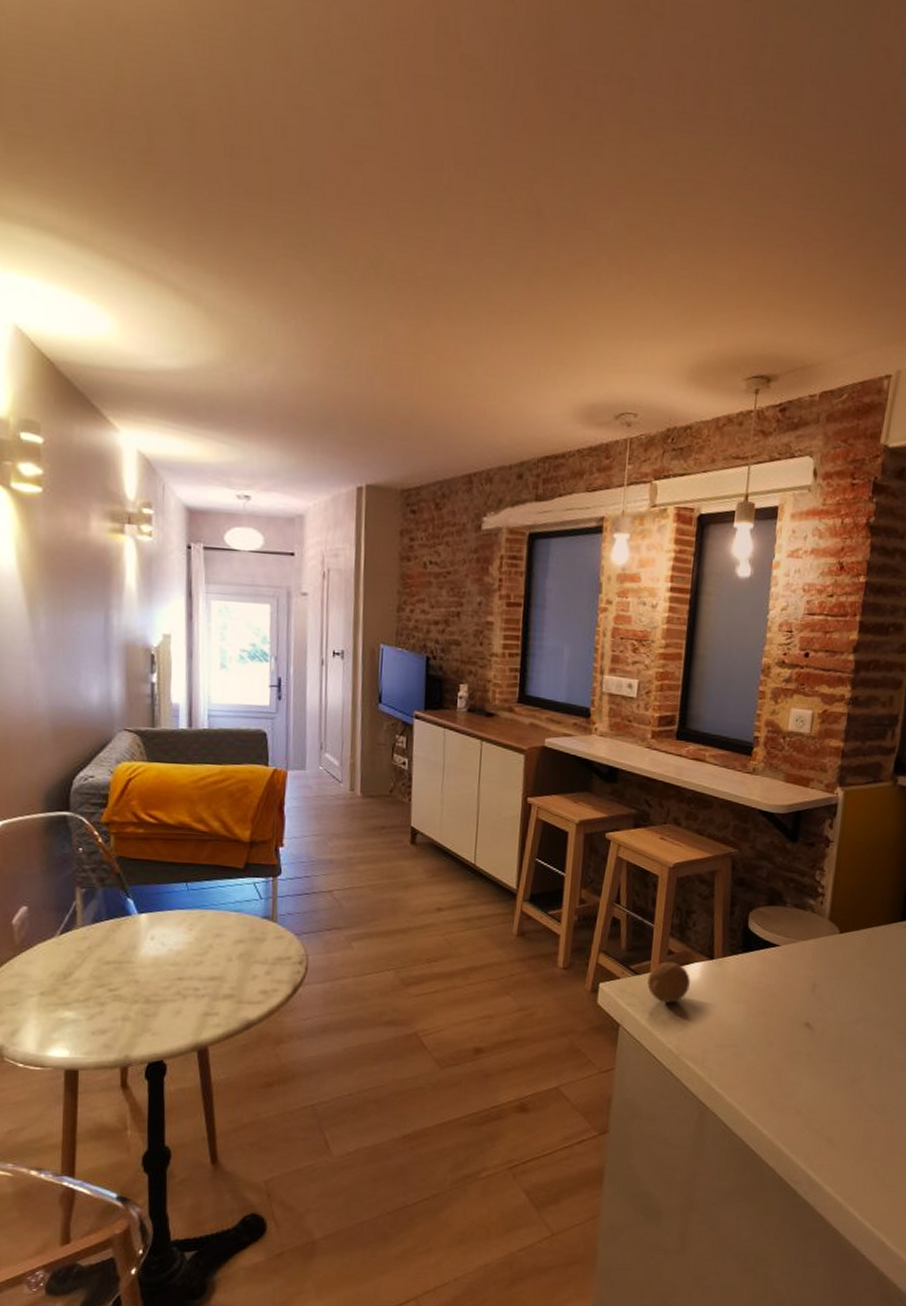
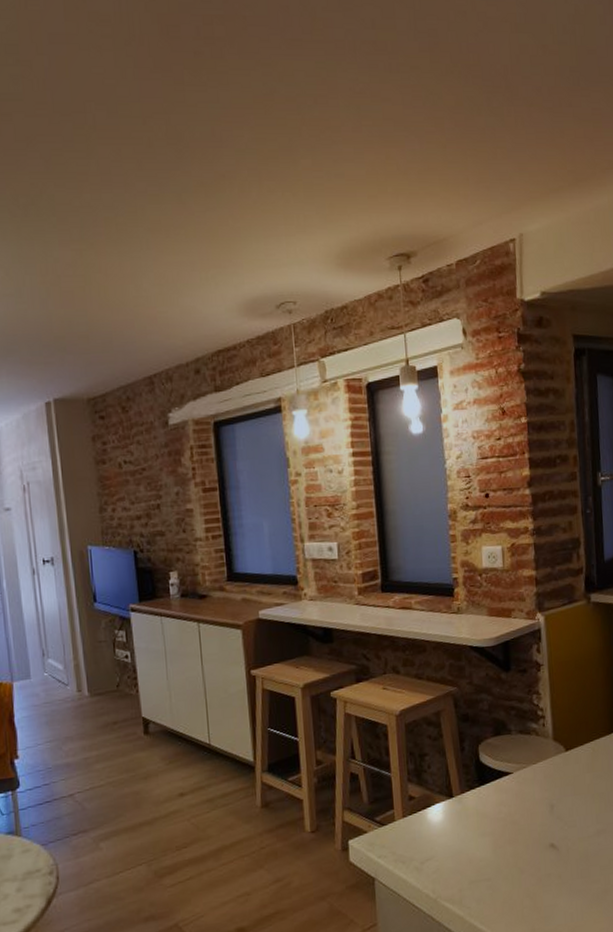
fruit: present [647,961,690,1003] -> none [394,806,435,849]

